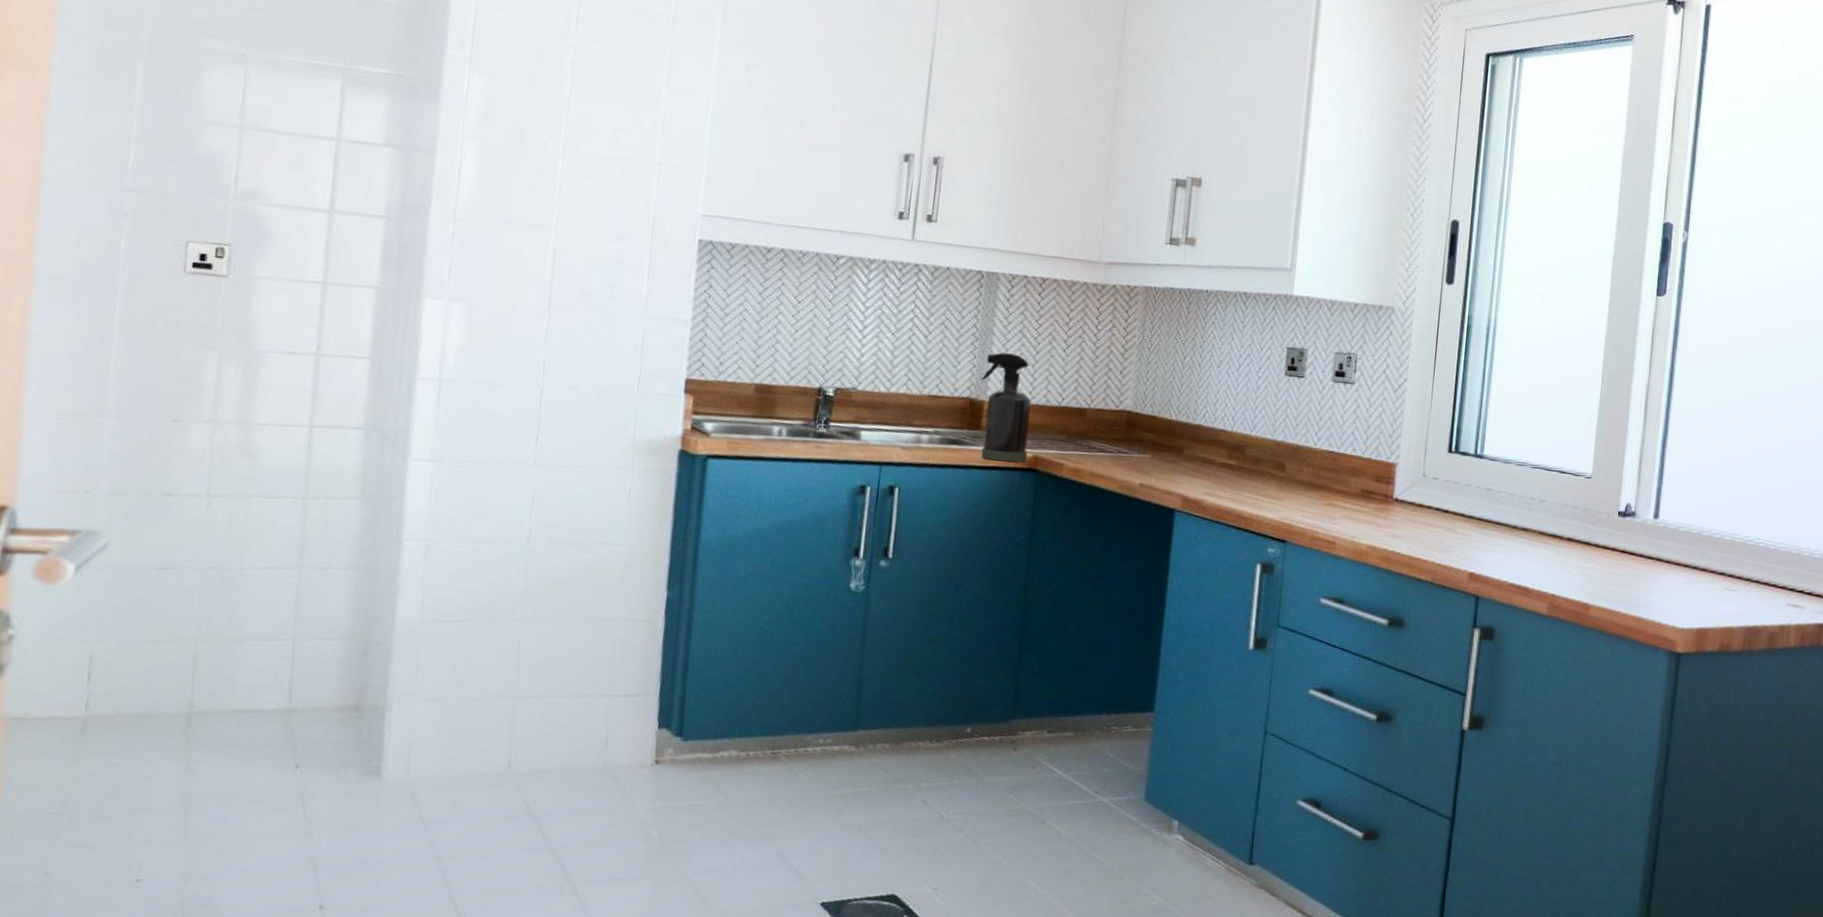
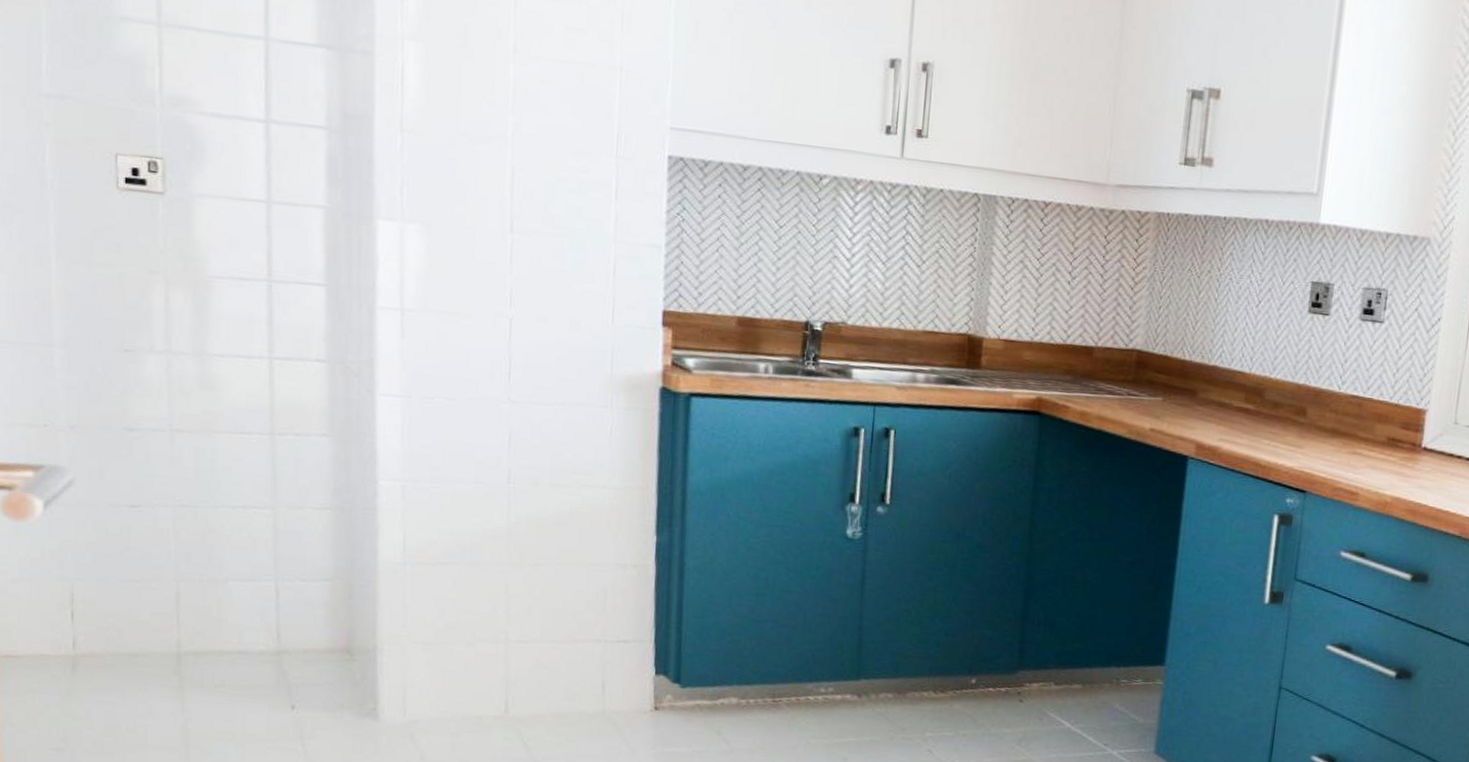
spray bottle: present [981,352,1031,462] -> none [979,284,1034,404]

